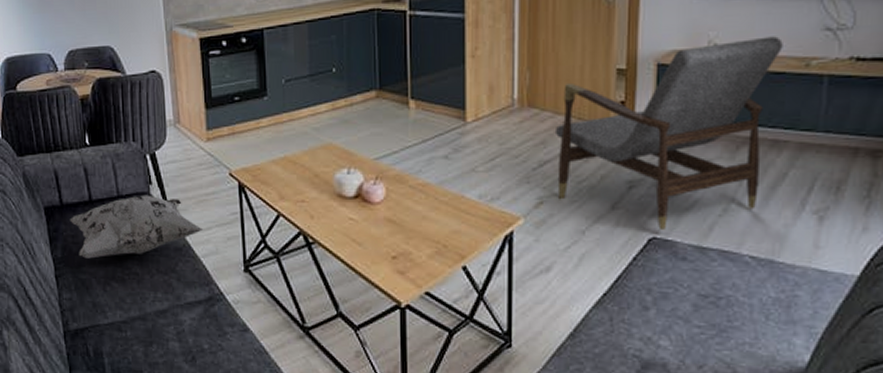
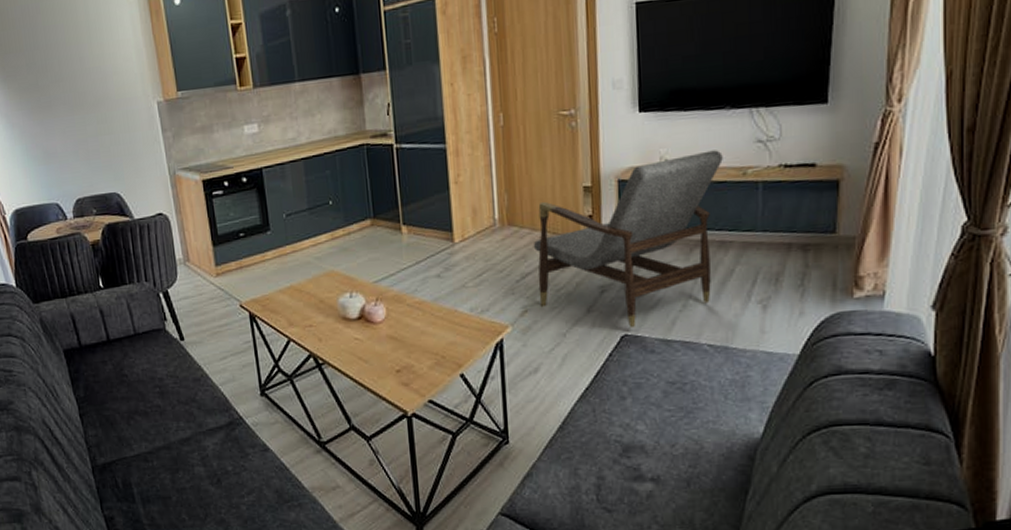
decorative pillow: present [69,195,204,259] -> none [89,331,220,396]

